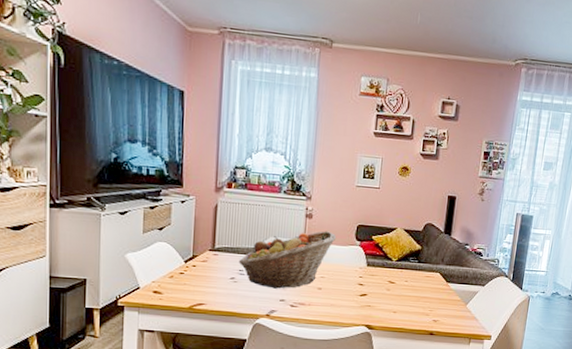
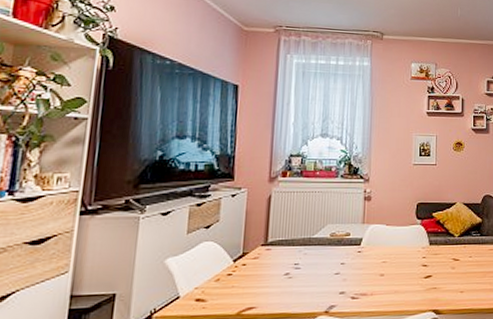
fruit basket: present [238,231,337,289] -> none [294,212,397,281]

